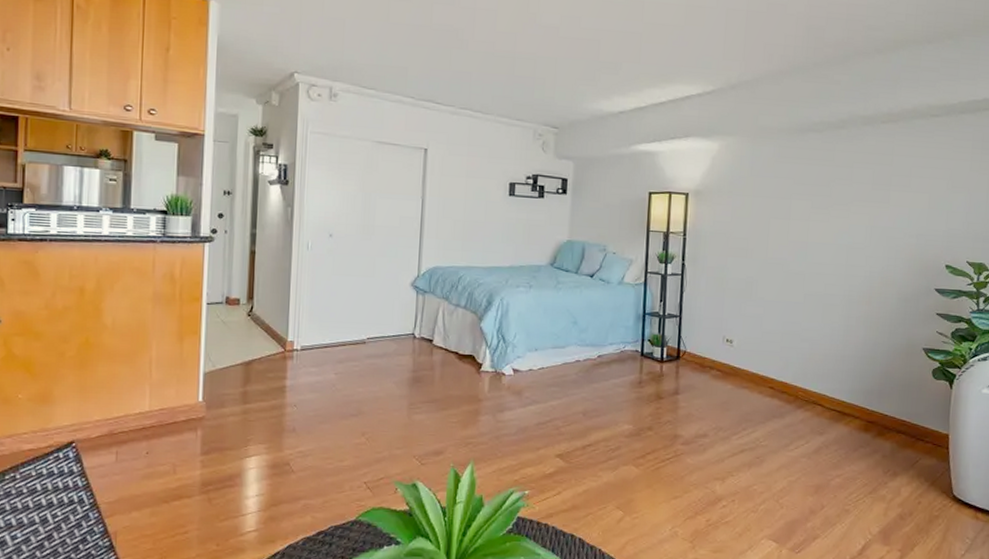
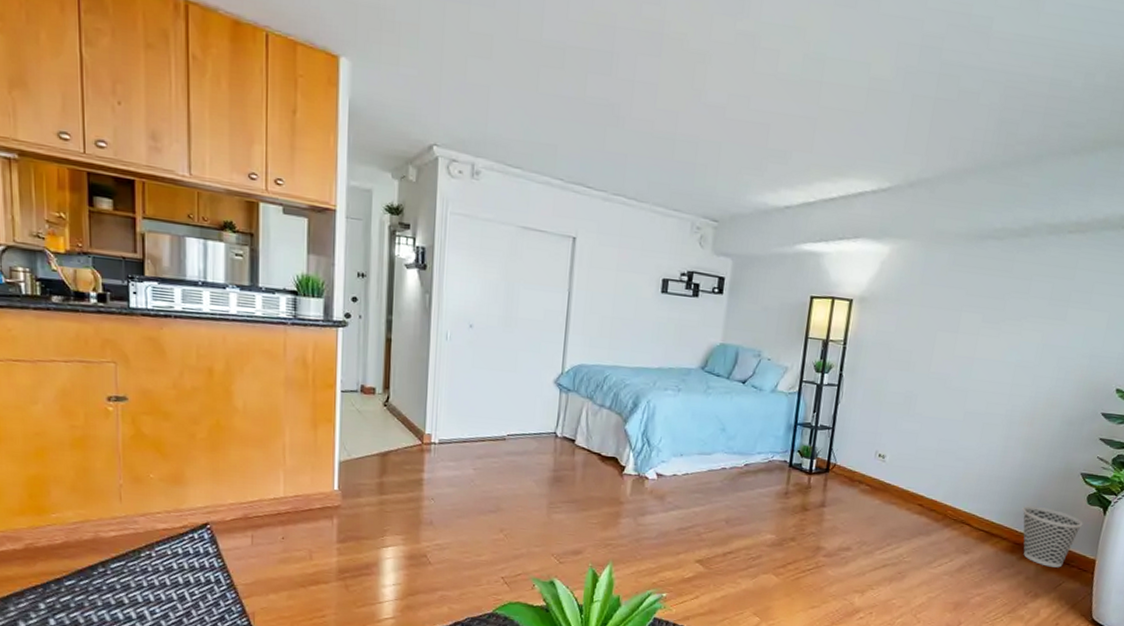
wastebasket: none [870,383,932,444] -> present [1022,506,1083,568]

